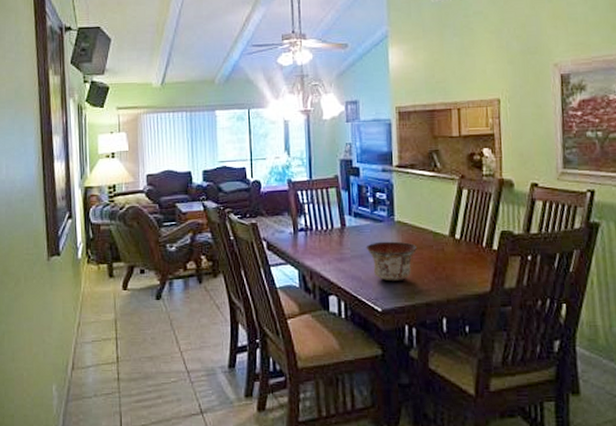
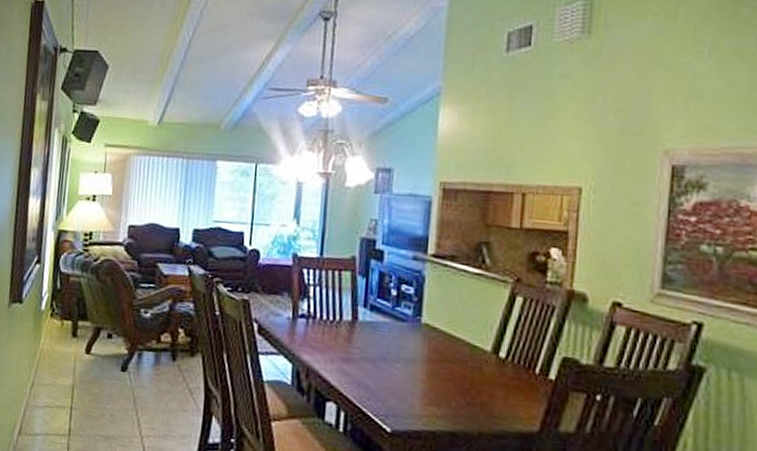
bowl: present [366,241,418,282] -> none [380,345,448,399]

